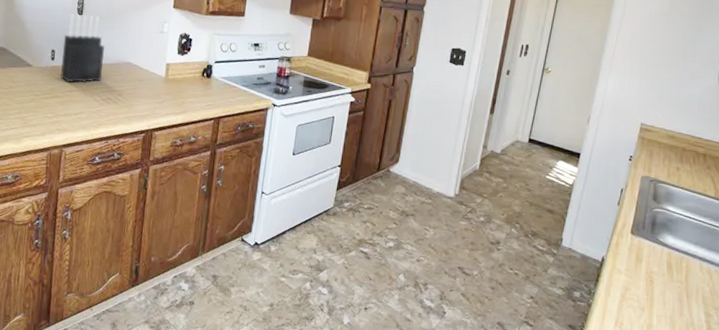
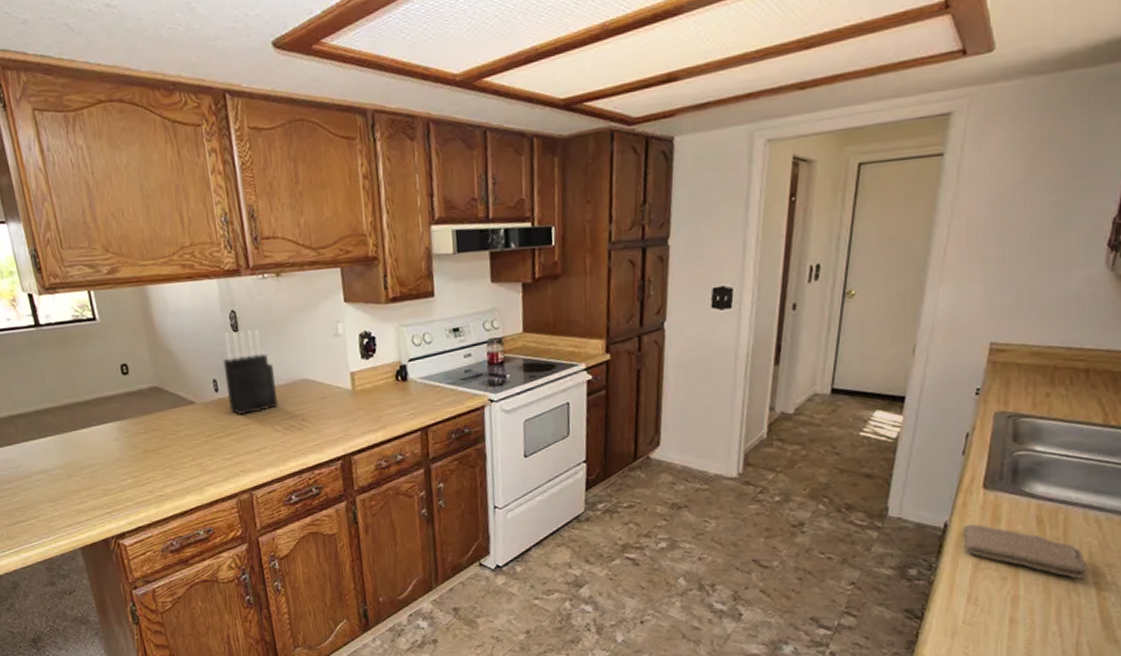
washcloth: none [615,261,702,317] -> present [963,524,1088,579]

